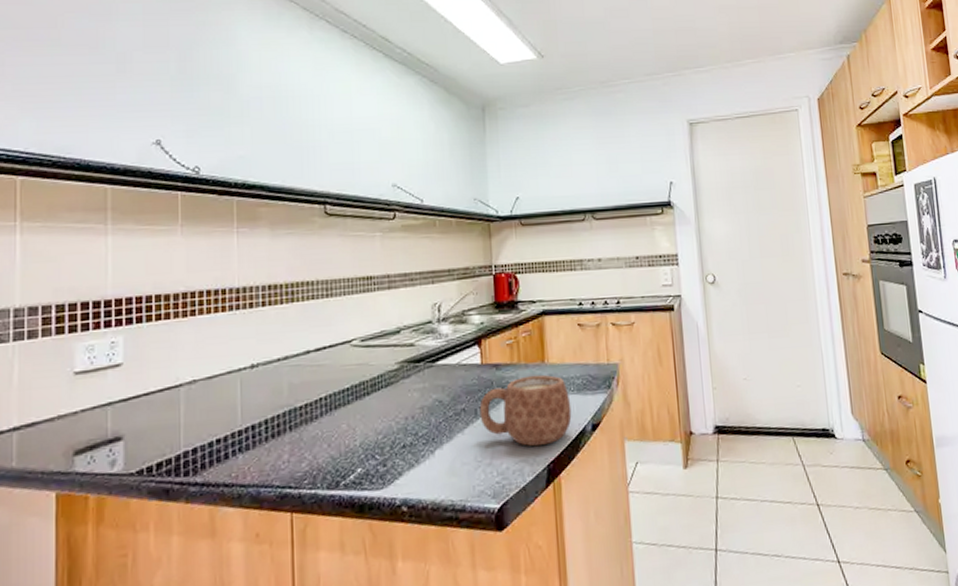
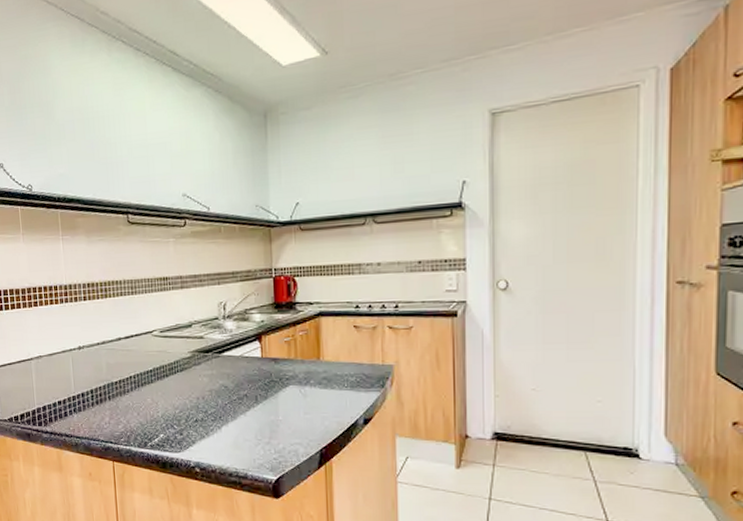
mug: present [479,374,572,447] -> none [259,370,345,433]

